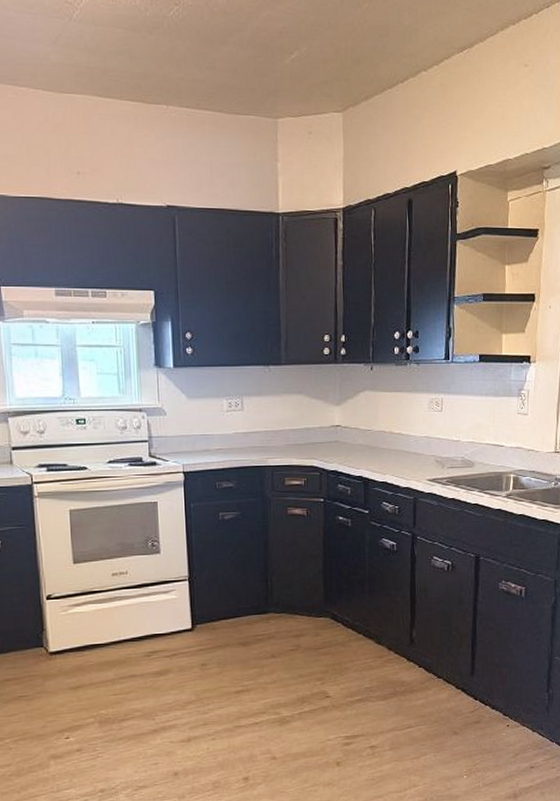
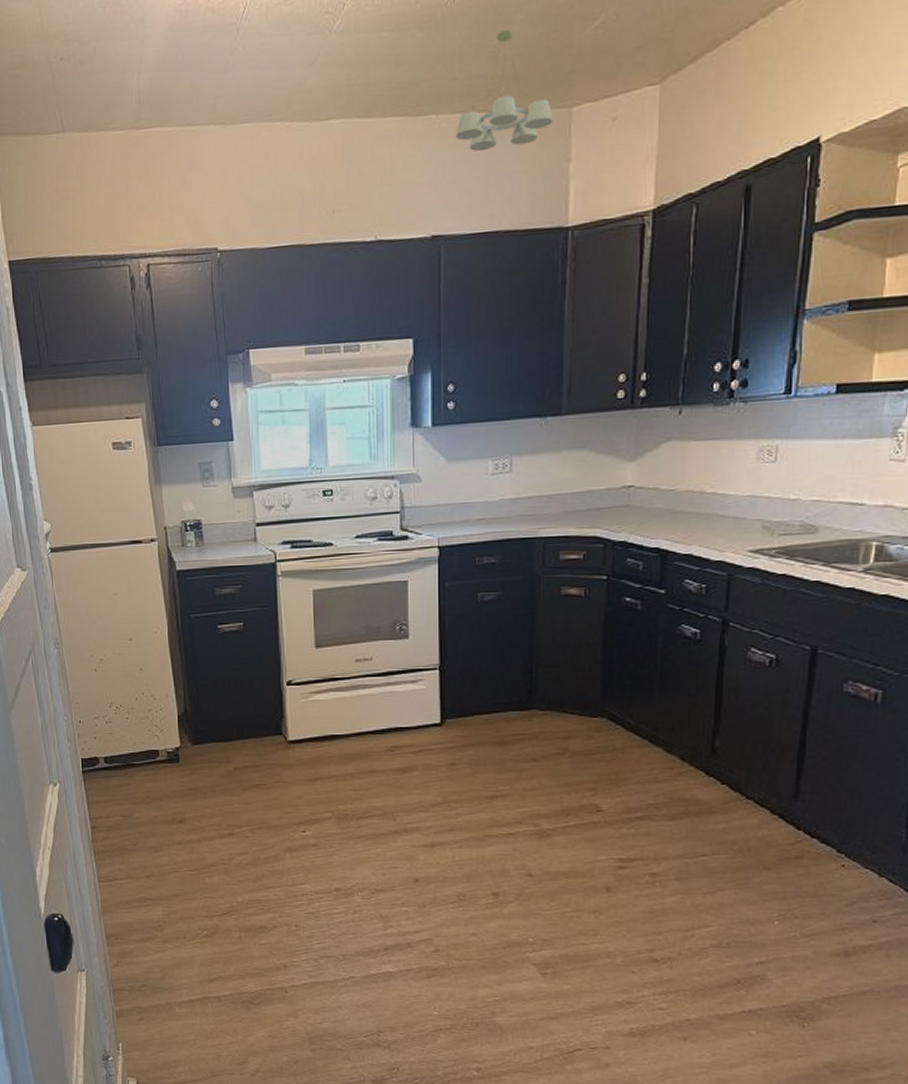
ceiling light fixture: none [184,48,263,142] -> present [456,30,554,152]

